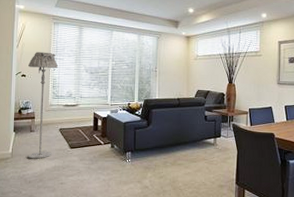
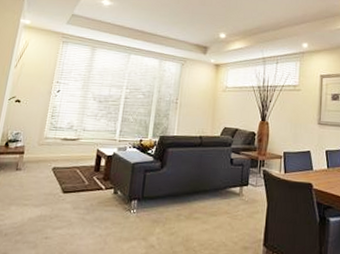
floor lamp: present [27,52,59,159] -> none [8,74,62,205]

